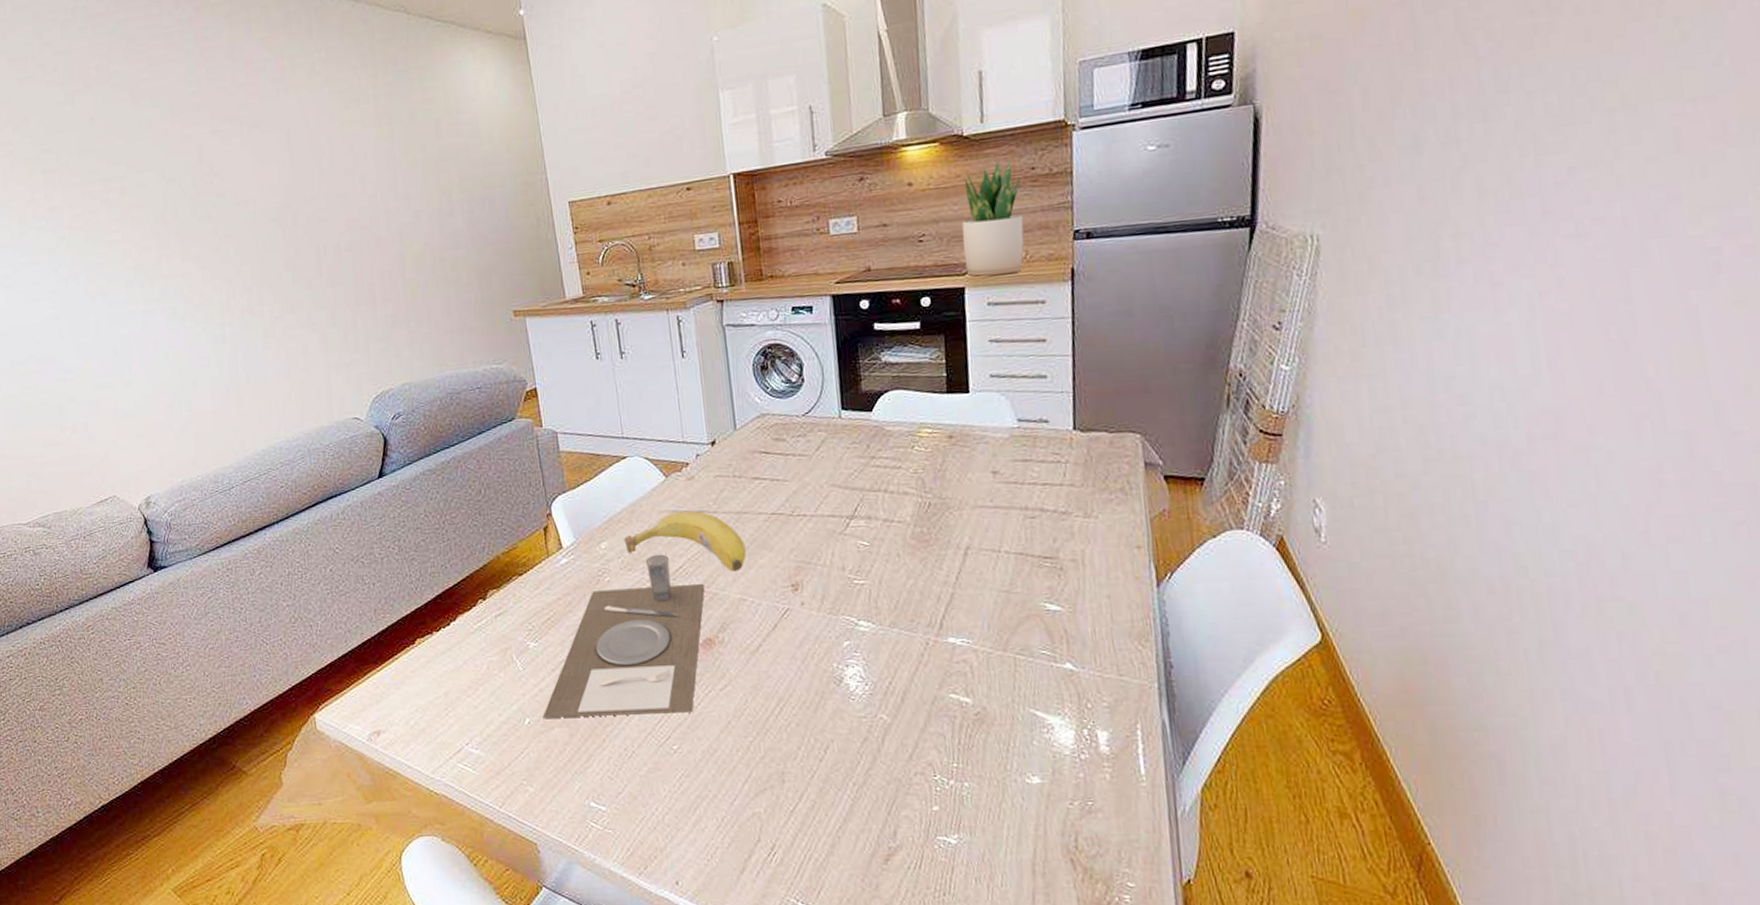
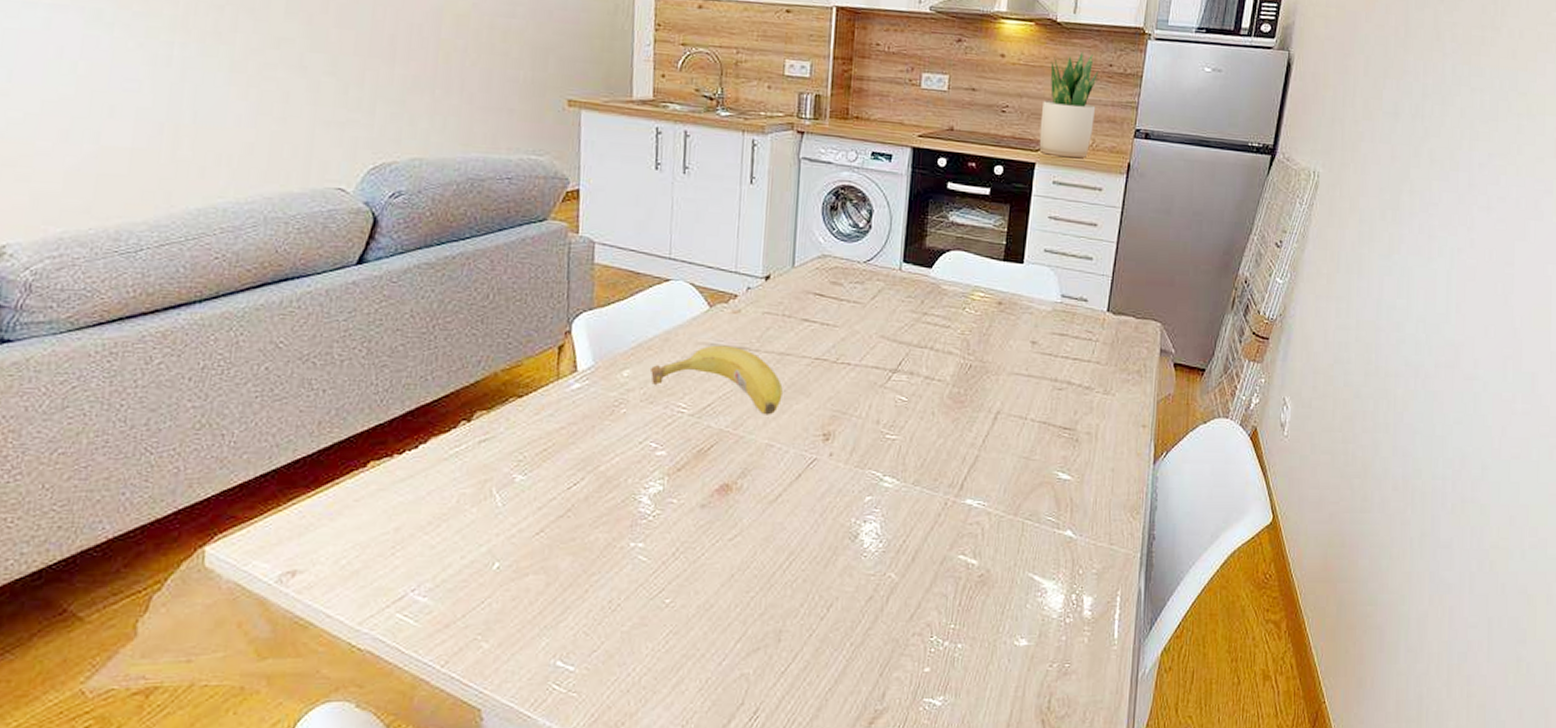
place setting: present [542,554,705,718] -> none [516,389,732,563]

